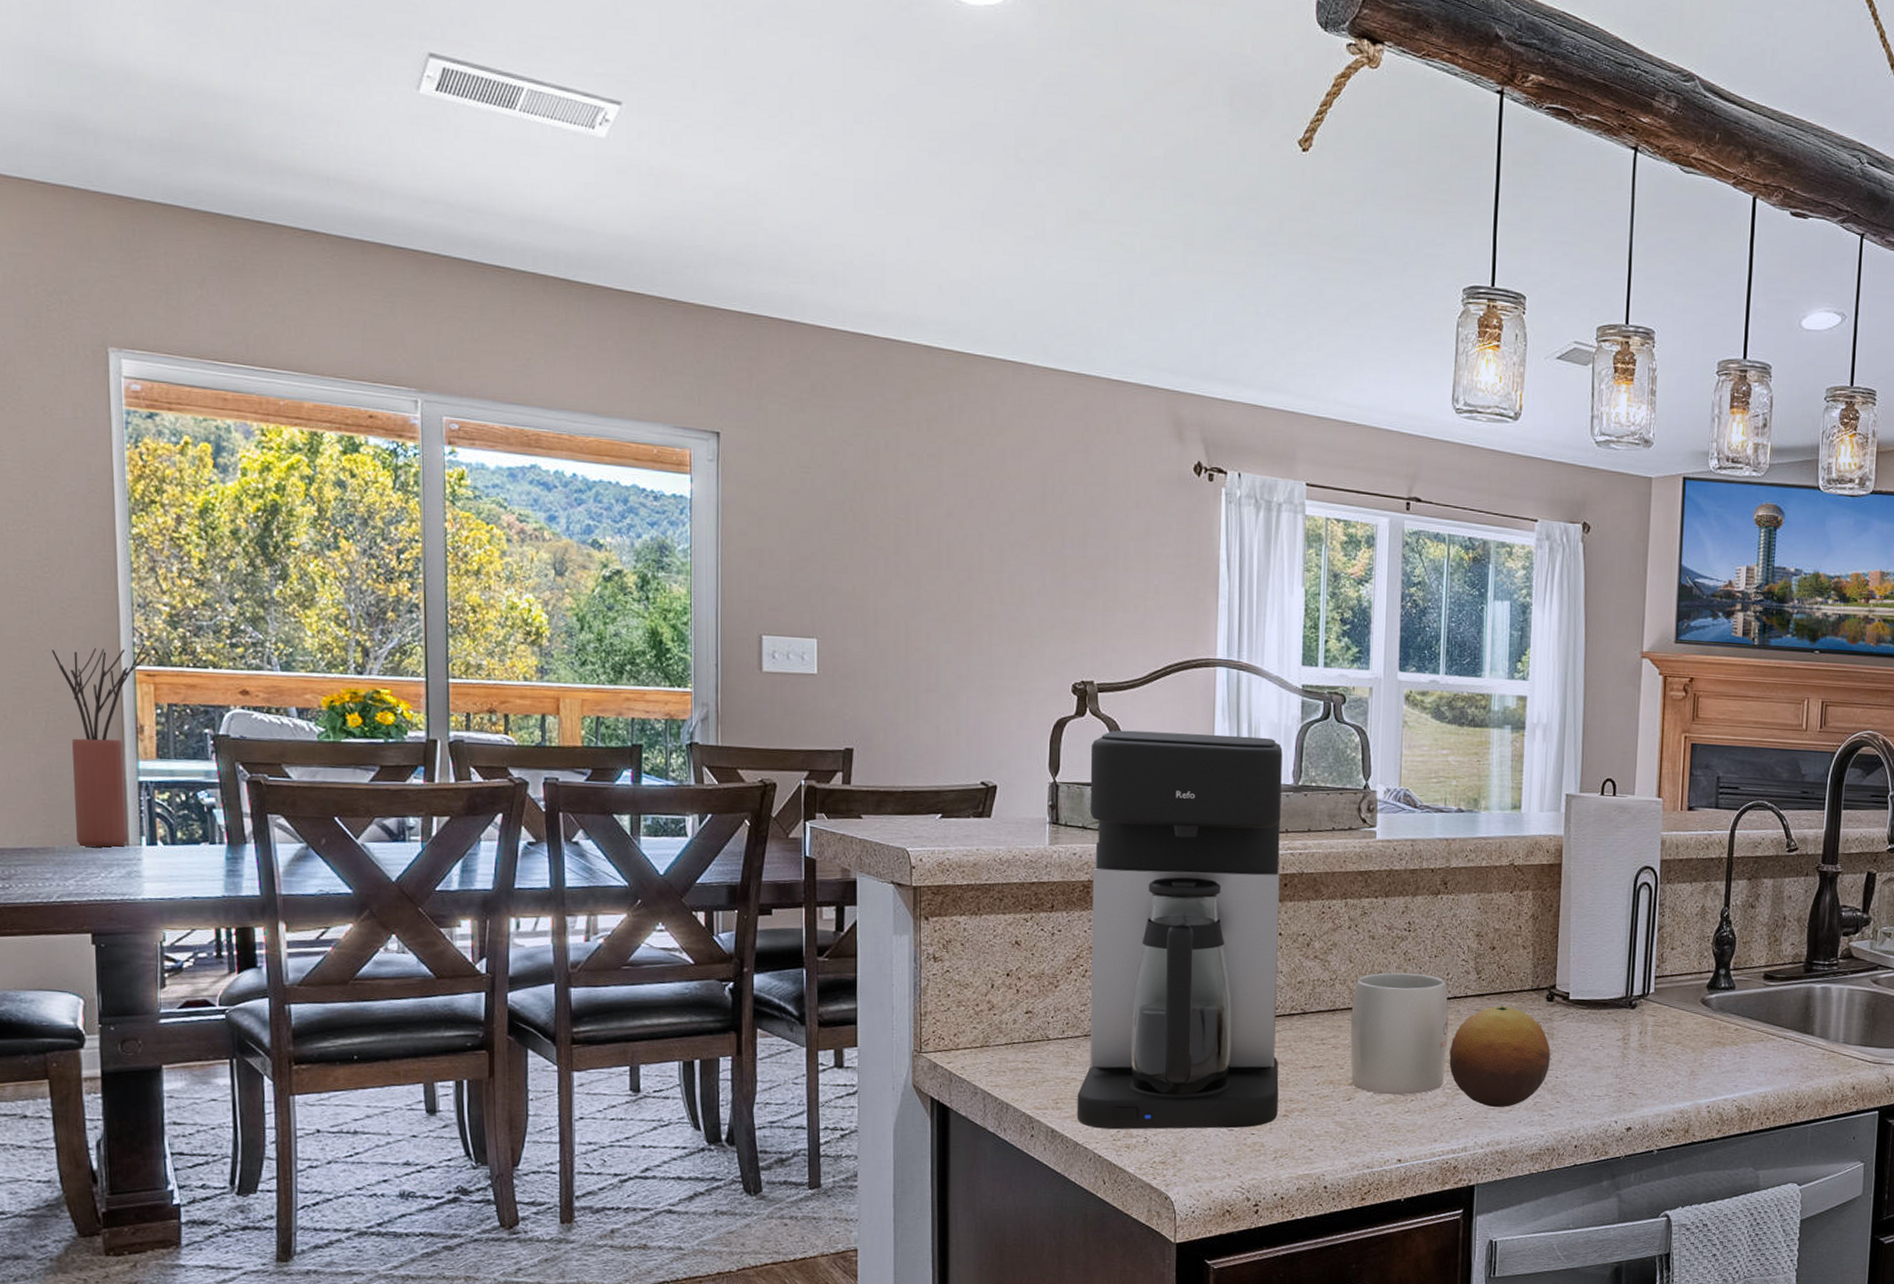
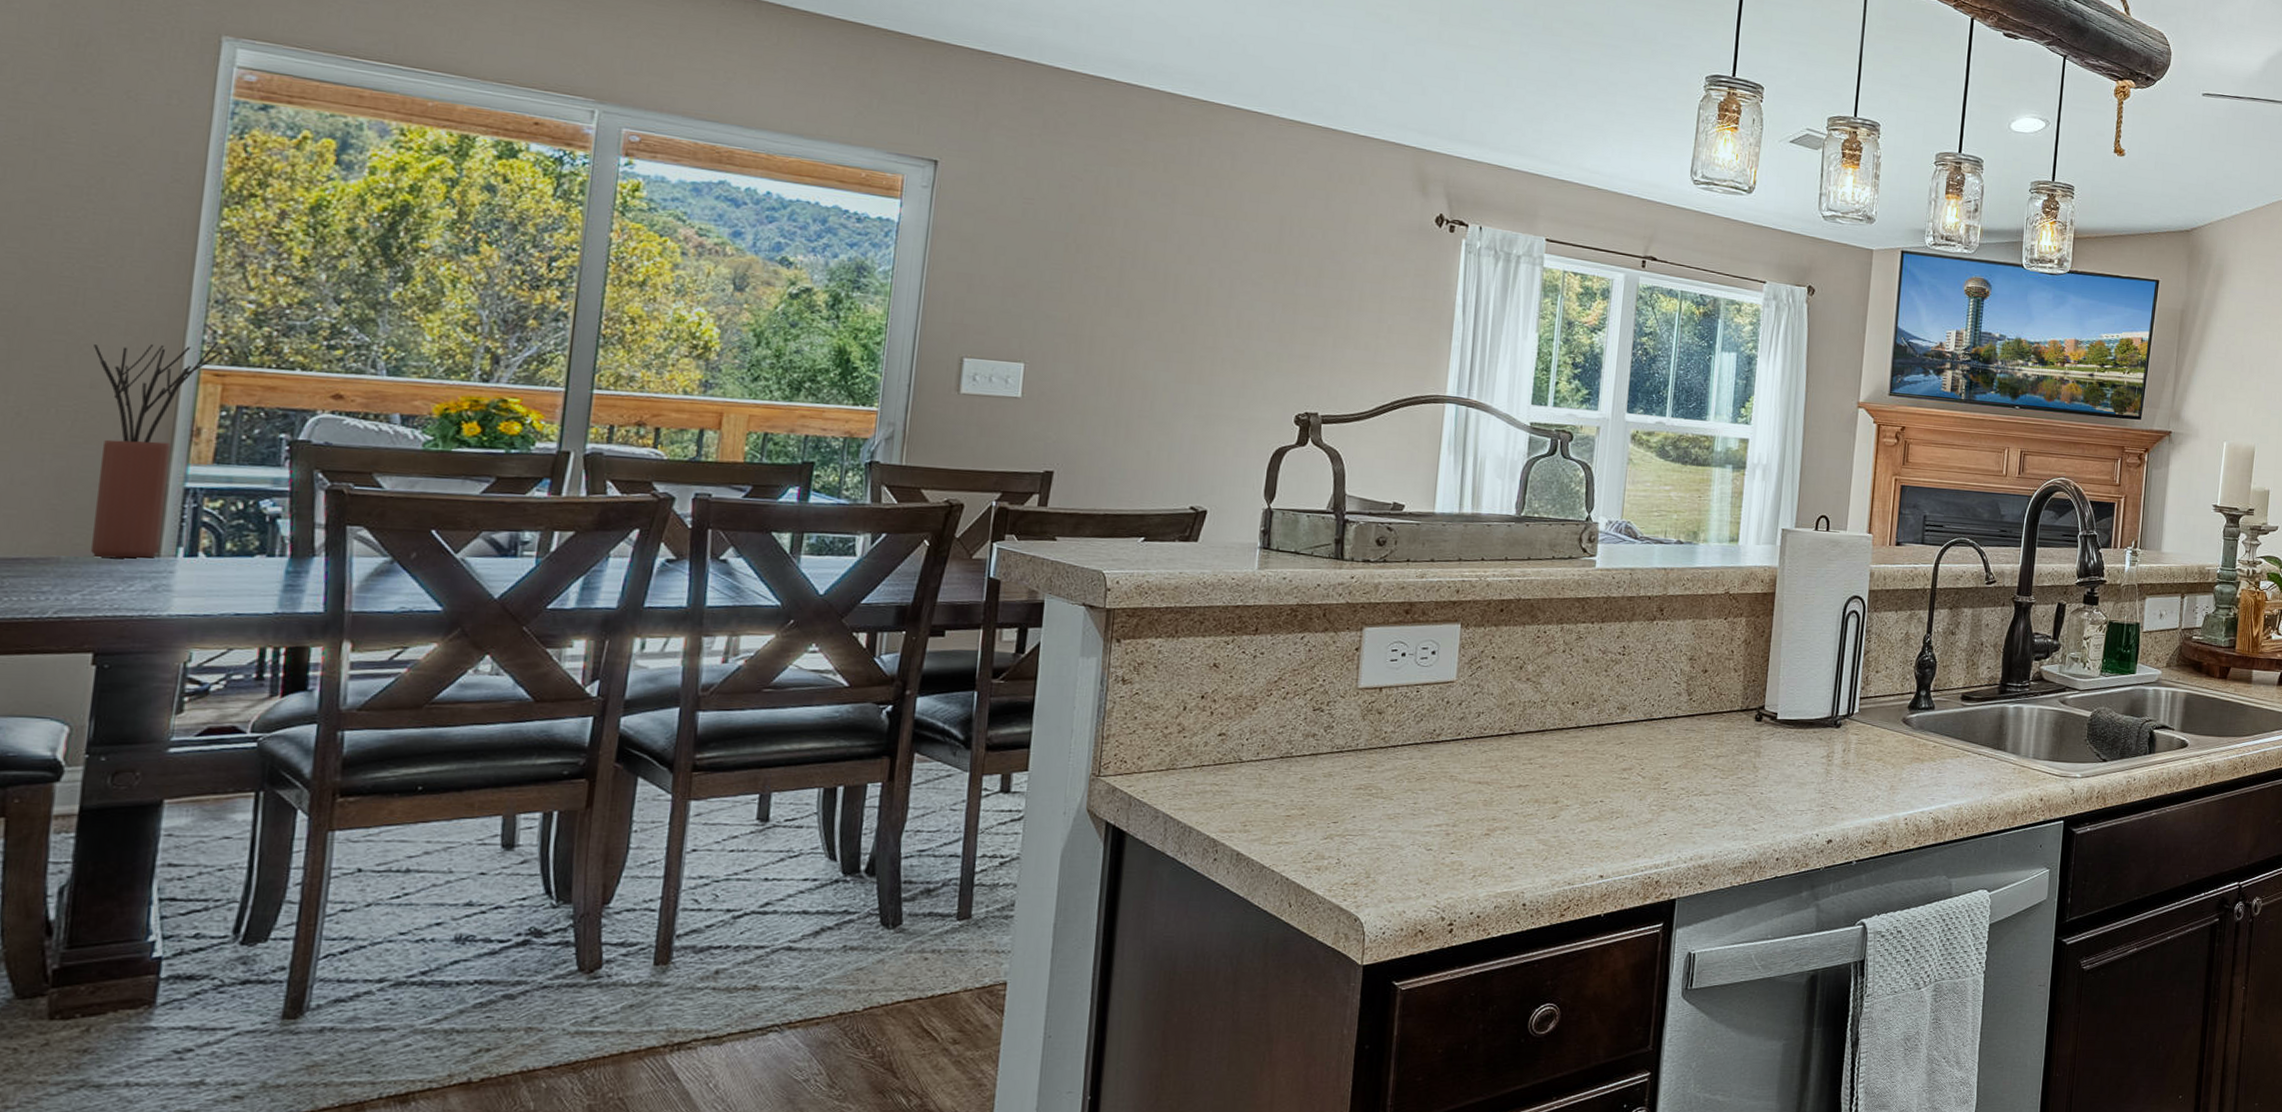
coffee maker: present [1076,730,1283,1130] -> none [1265,460,1507,852]
mug: present [1350,972,1449,1095] -> none [1557,694,1659,813]
fruit: present [1449,1006,1551,1108] -> none [1656,726,1757,824]

